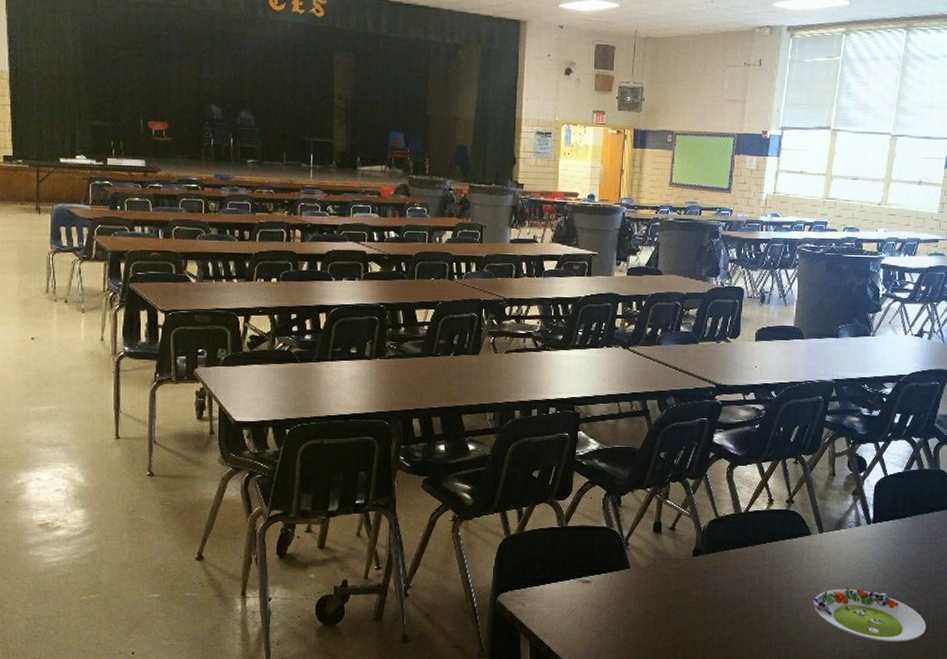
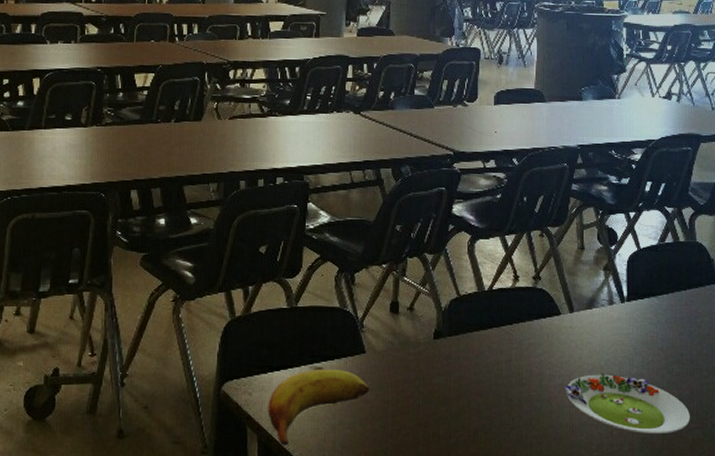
fruit: none [539,582,633,650] -> present [268,369,369,446]

